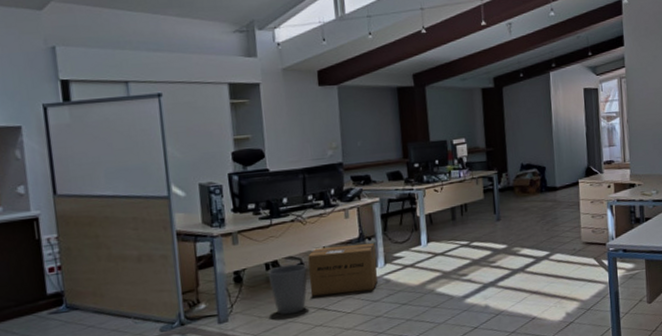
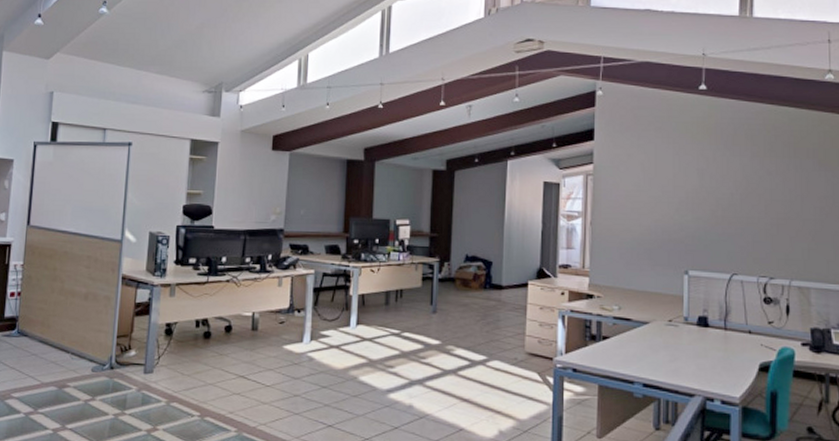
trash can: present [267,263,308,316] -> none [196,325,235,377]
box: present [308,243,377,296] -> none [234,313,303,366]

